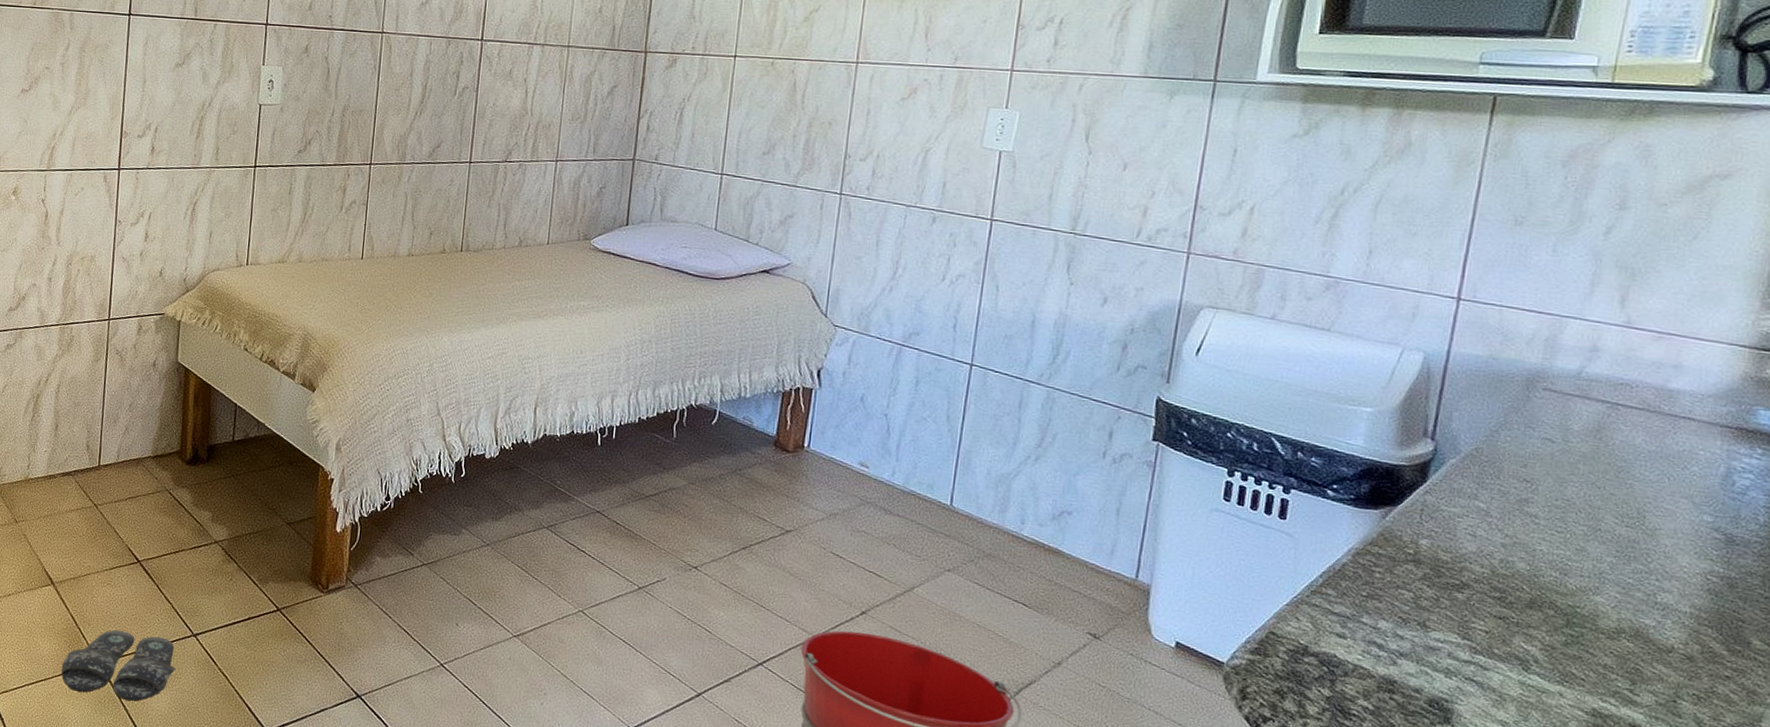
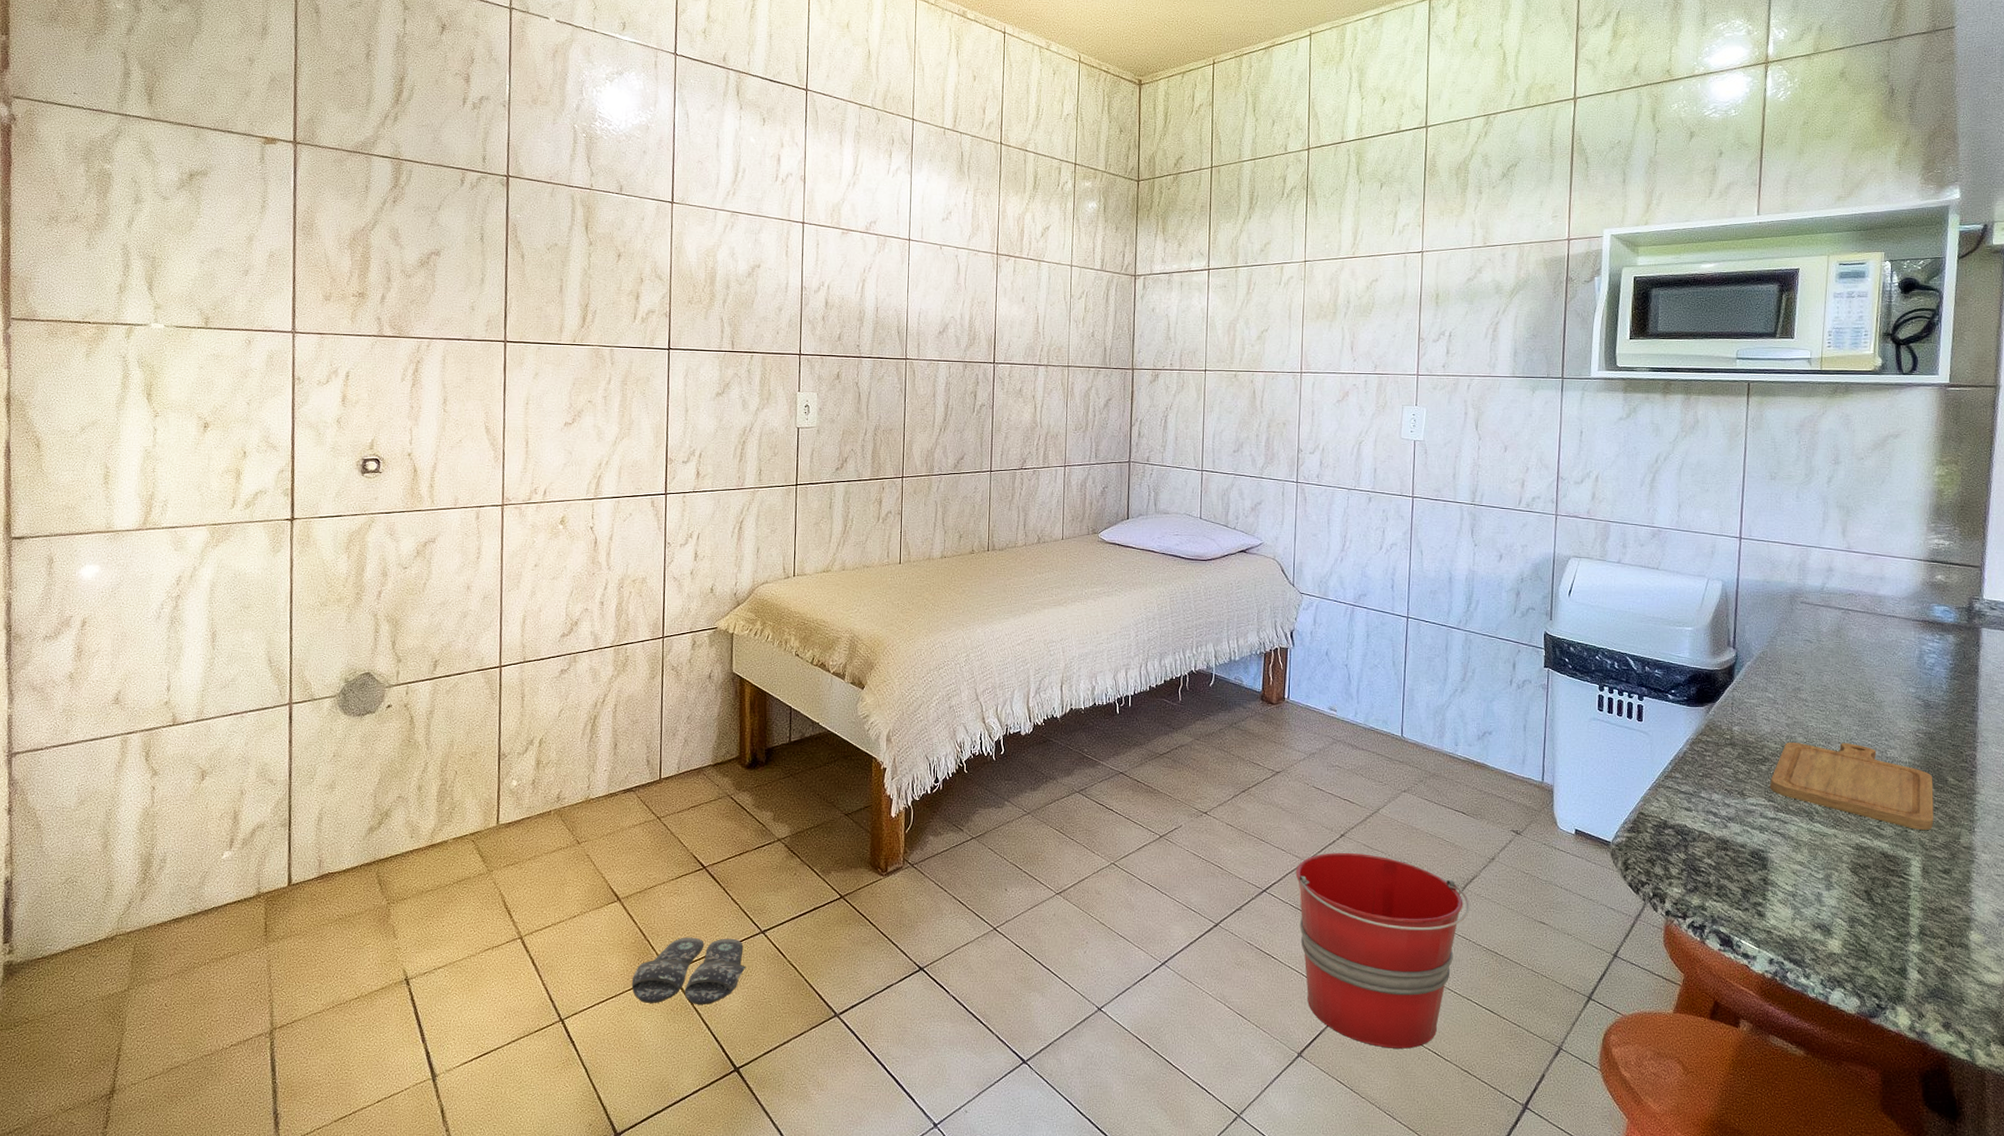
chopping board: none [1466,567,1727,705] -> present [1769,742,1934,830]

